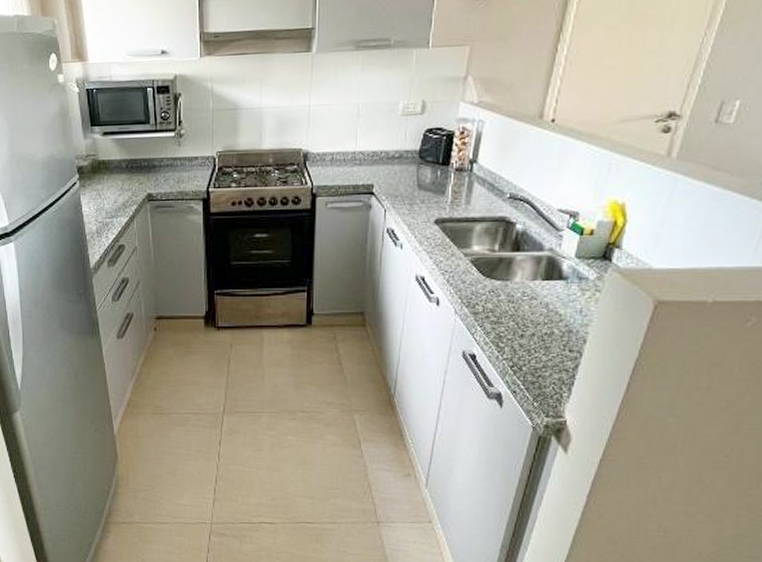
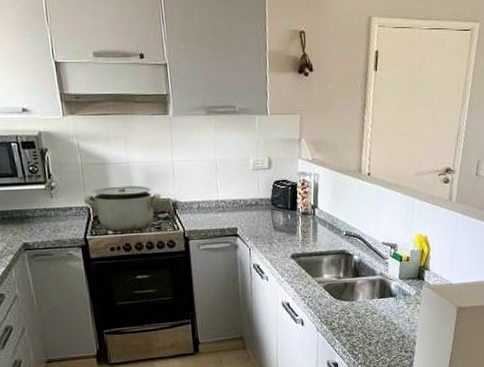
saucepan: none [211,133,291,185] -> present [84,185,161,232]

